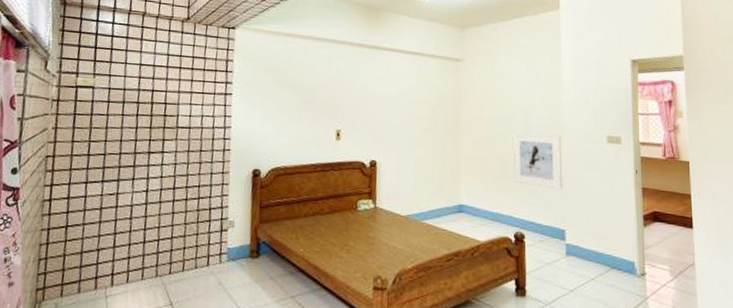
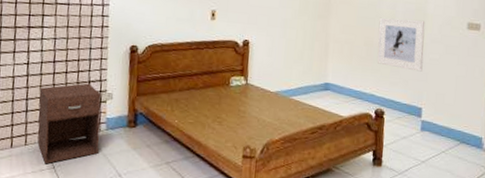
nightstand: none [154,210,222,301] -> present [37,83,101,164]

